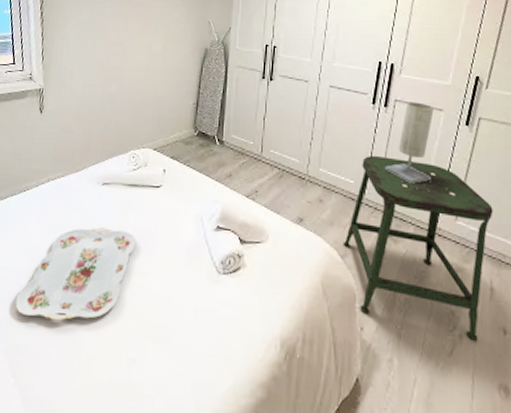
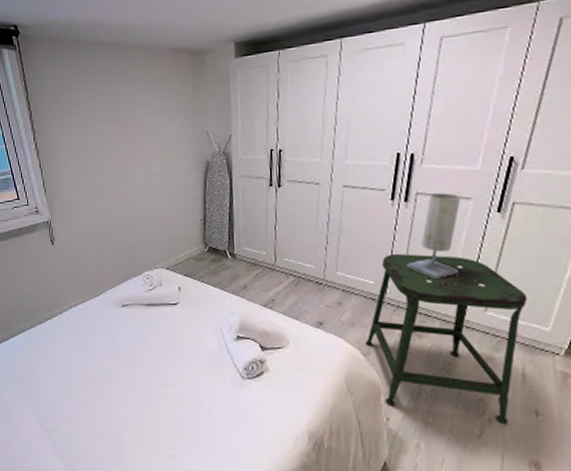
serving tray: present [15,227,137,321] -> none [60,346,162,428]

